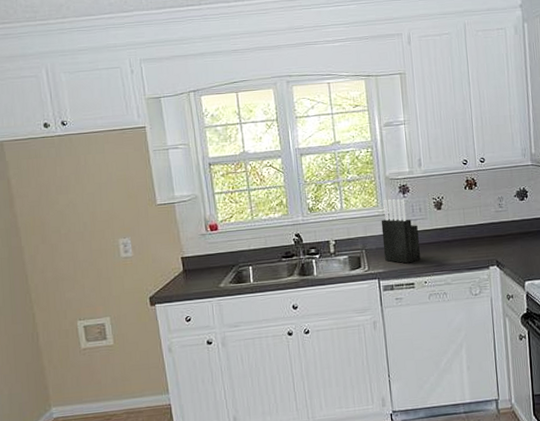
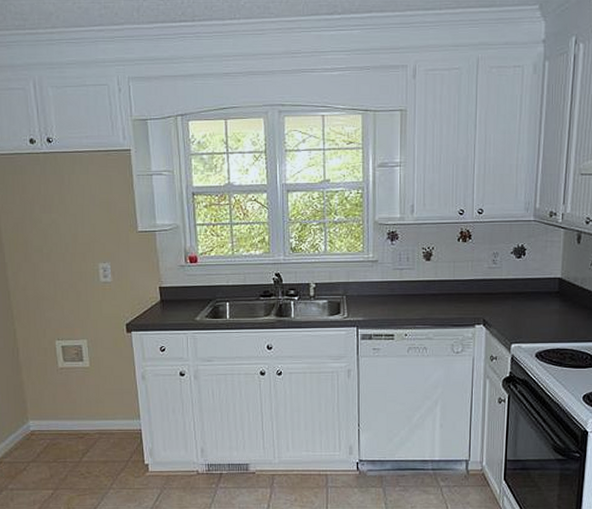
knife block: present [381,198,421,264] -> none [365,245,403,314]

